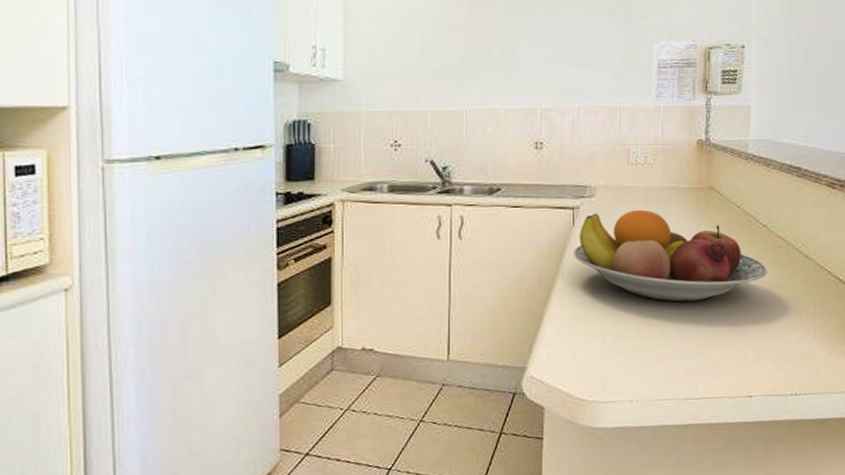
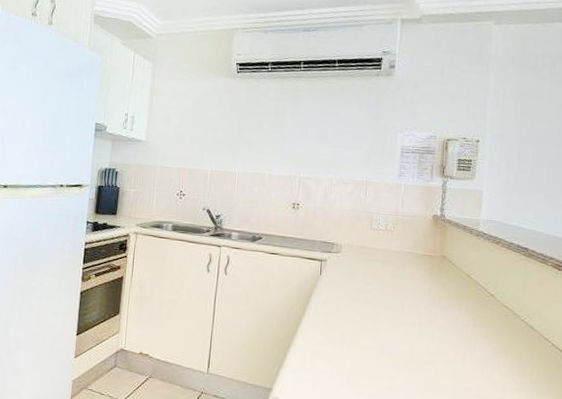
fruit bowl: present [573,209,767,302] -> none [318,266,493,354]

